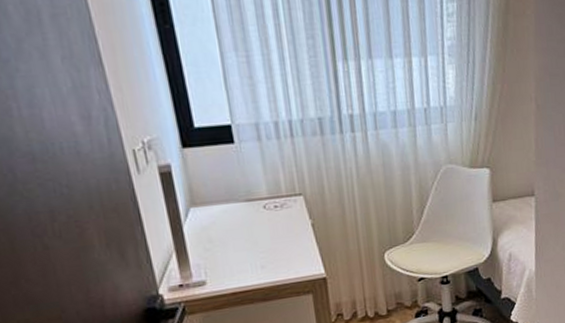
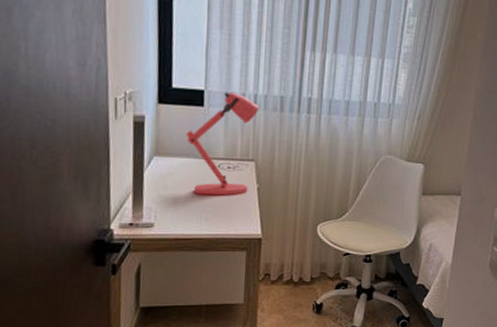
desk lamp: none [220,121,302,241] -> present [186,91,260,196]

